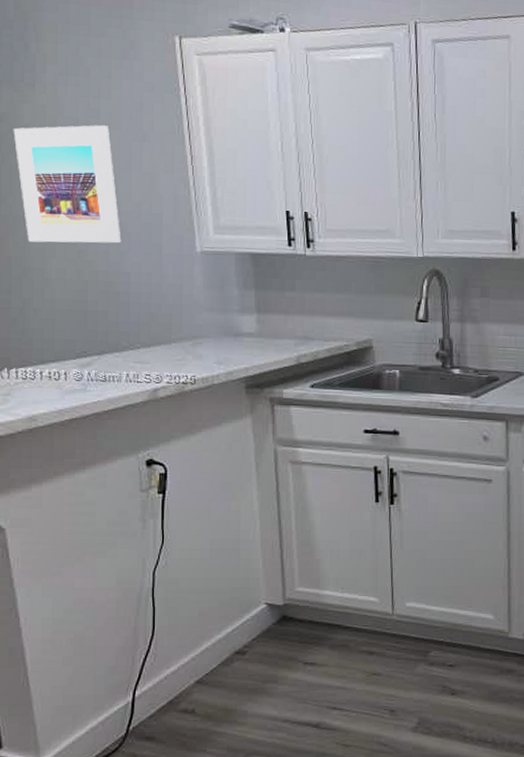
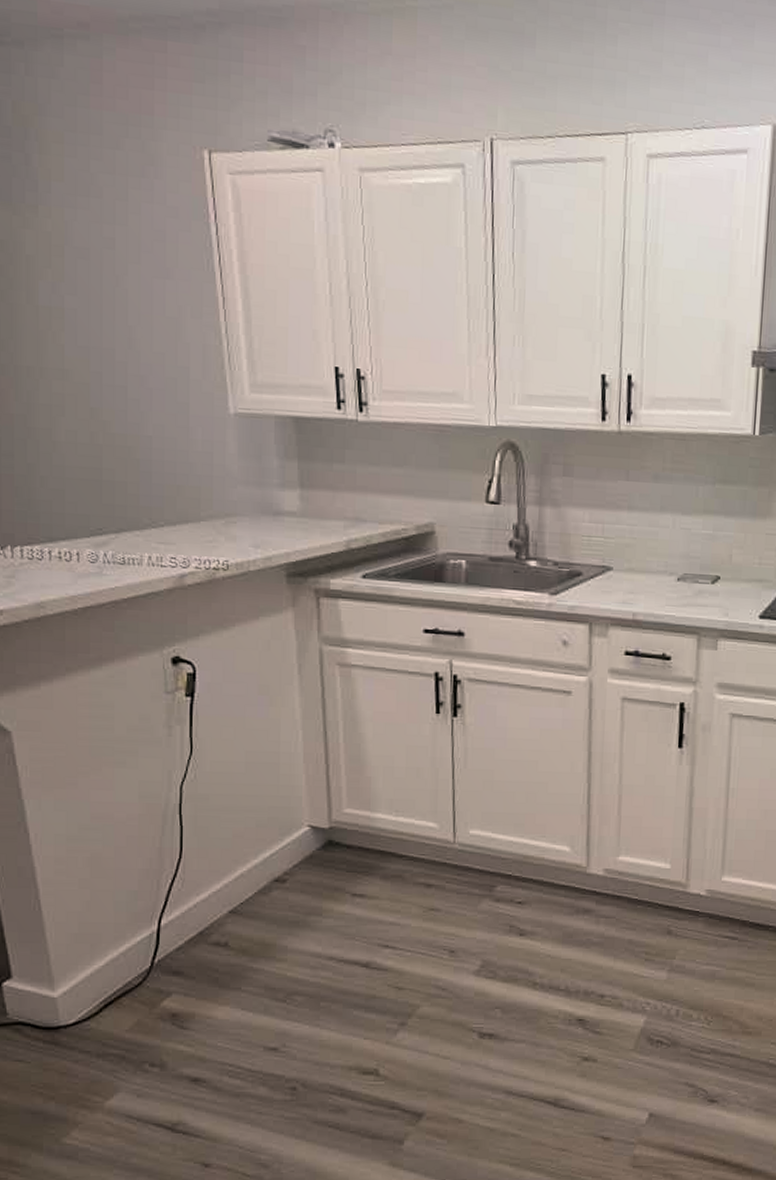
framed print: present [13,125,122,244] -> none [13,257,142,401]

